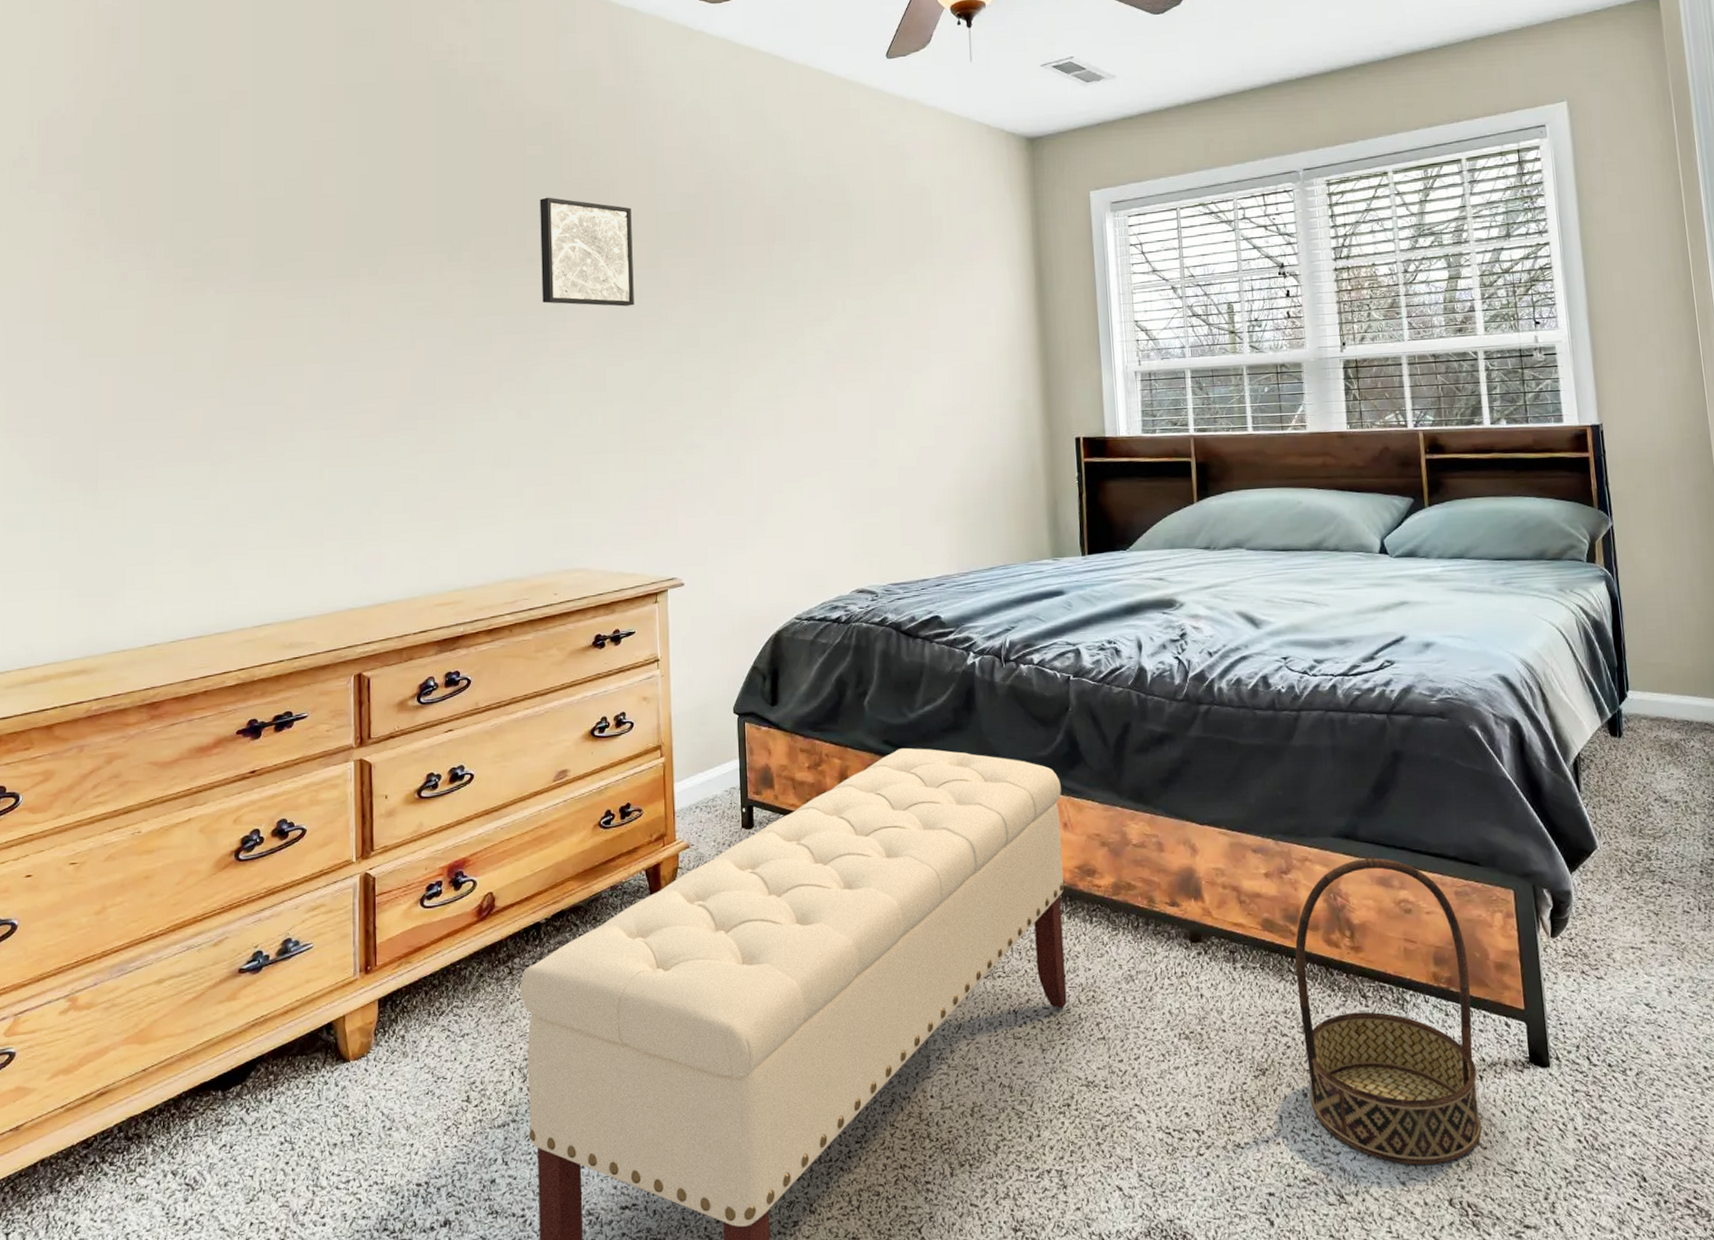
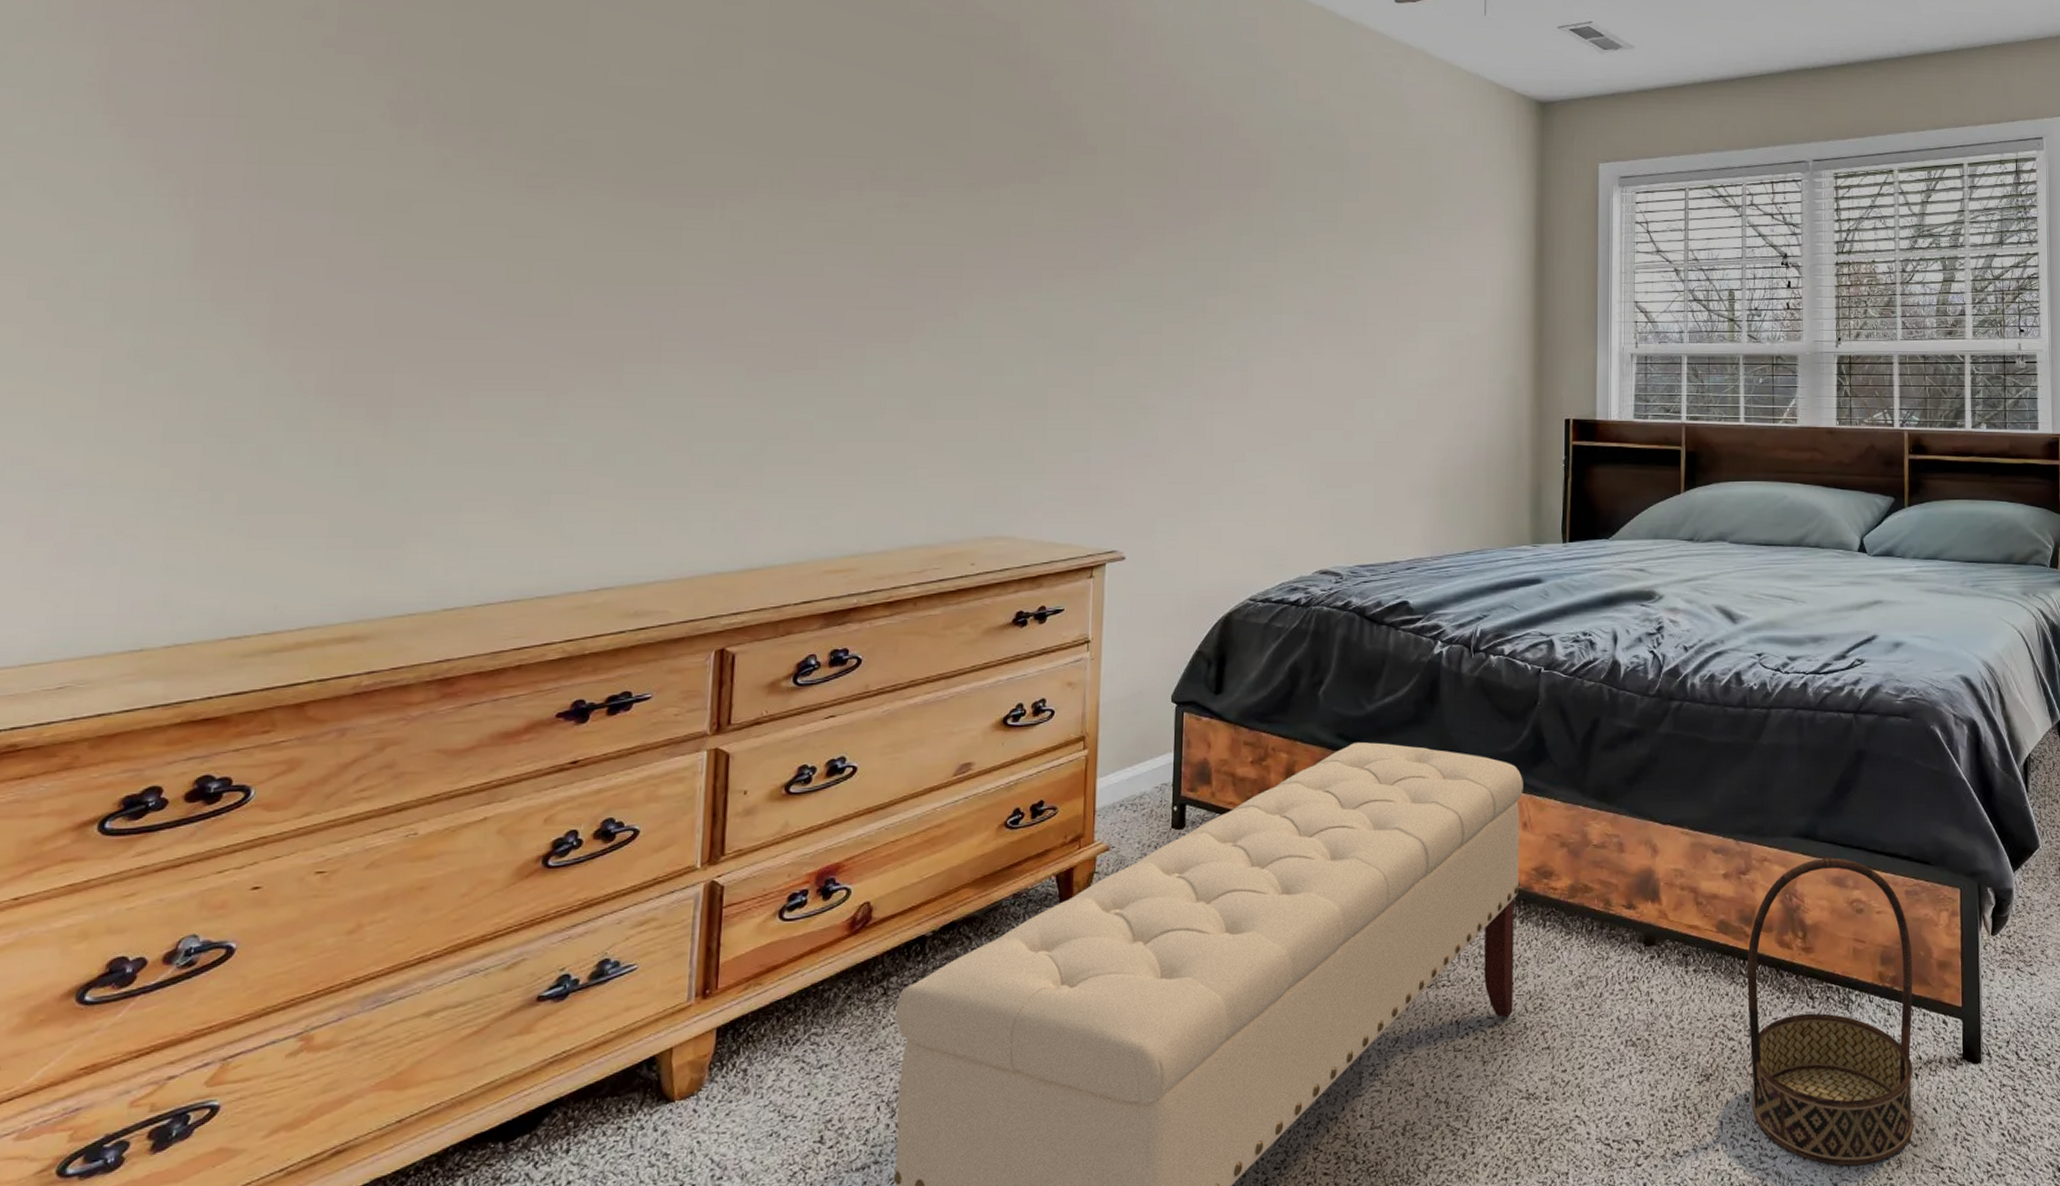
wall art: present [540,197,634,307] -> none [982,116,1095,246]

